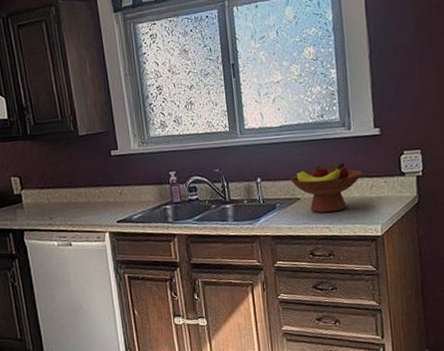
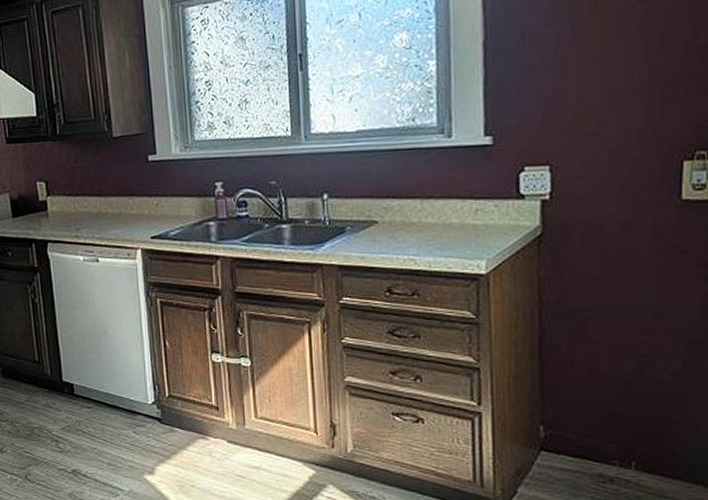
fruit bowl: present [289,162,363,213] -> none [365,178,464,241]

